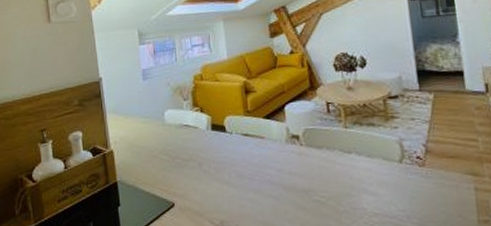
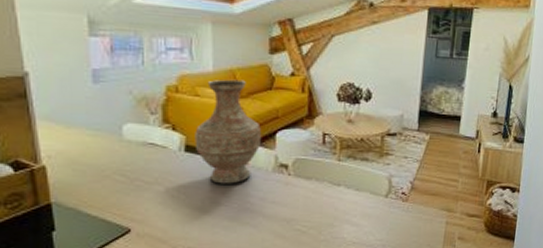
vase: none [218,63,273,158] -> present [194,79,262,184]

